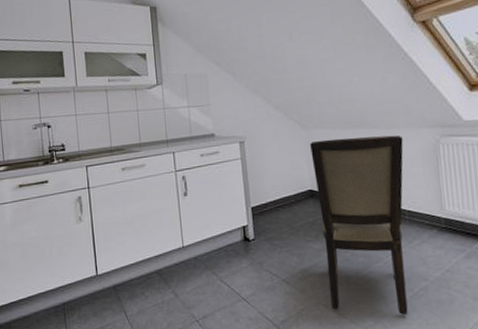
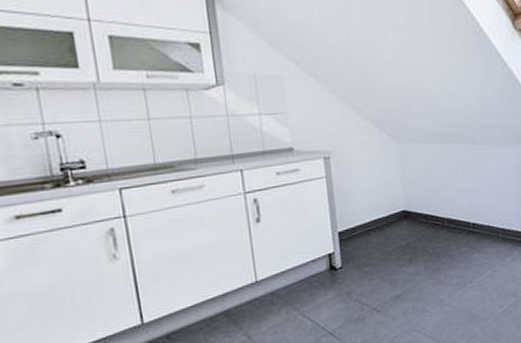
dining chair: present [310,135,408,316] -> none [404,150,499,334]

